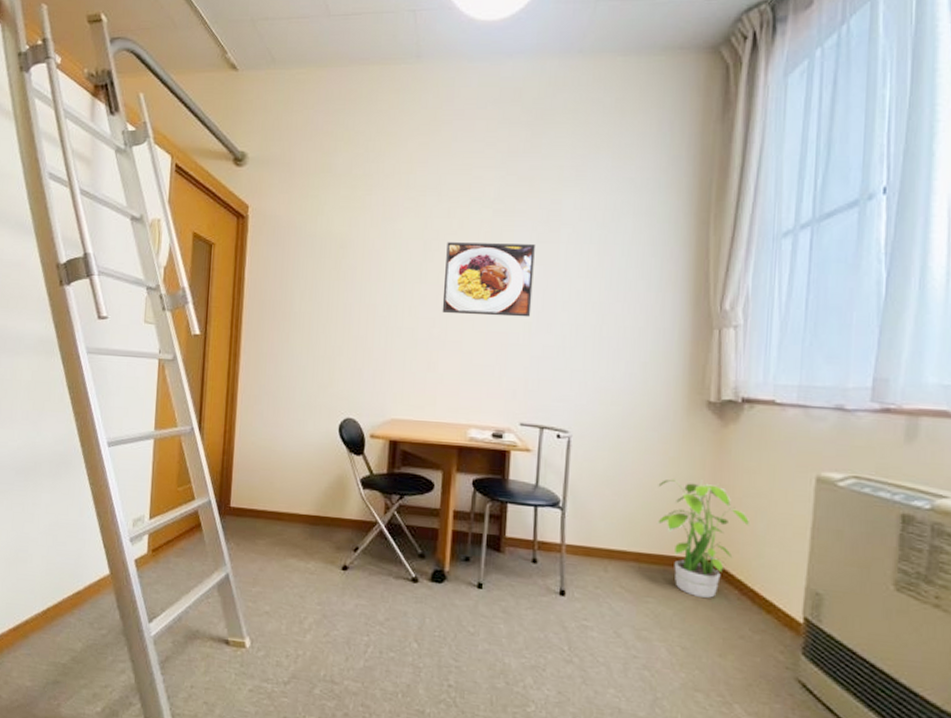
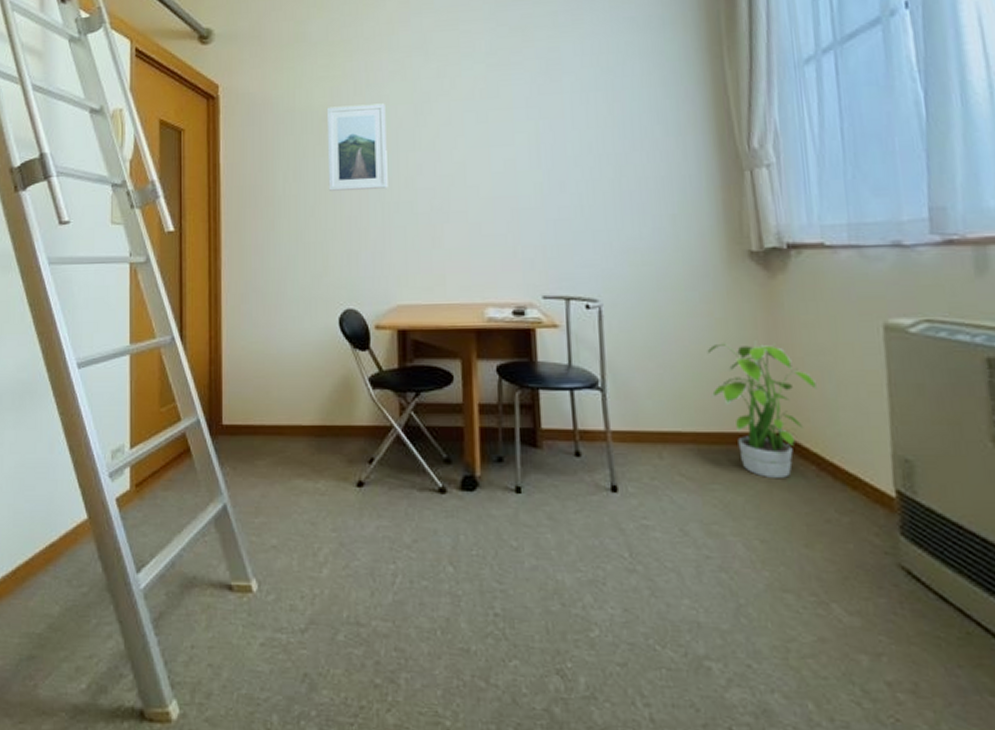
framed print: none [340,235,398,314] -> present [326,103,388,191]
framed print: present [442,242,535,317] -> none [440,97,541,181]

